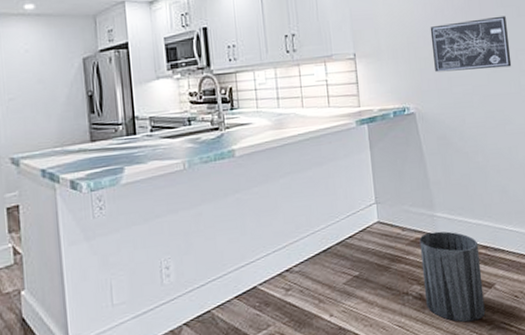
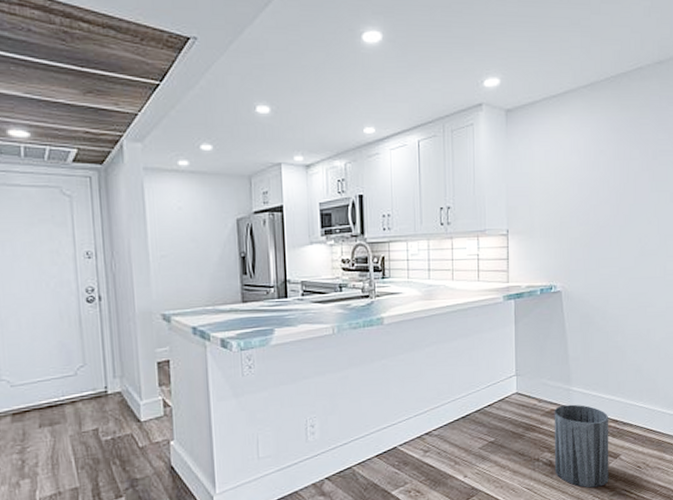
wall art: present [430,15,512,73] -> none [584,200,660,253]

